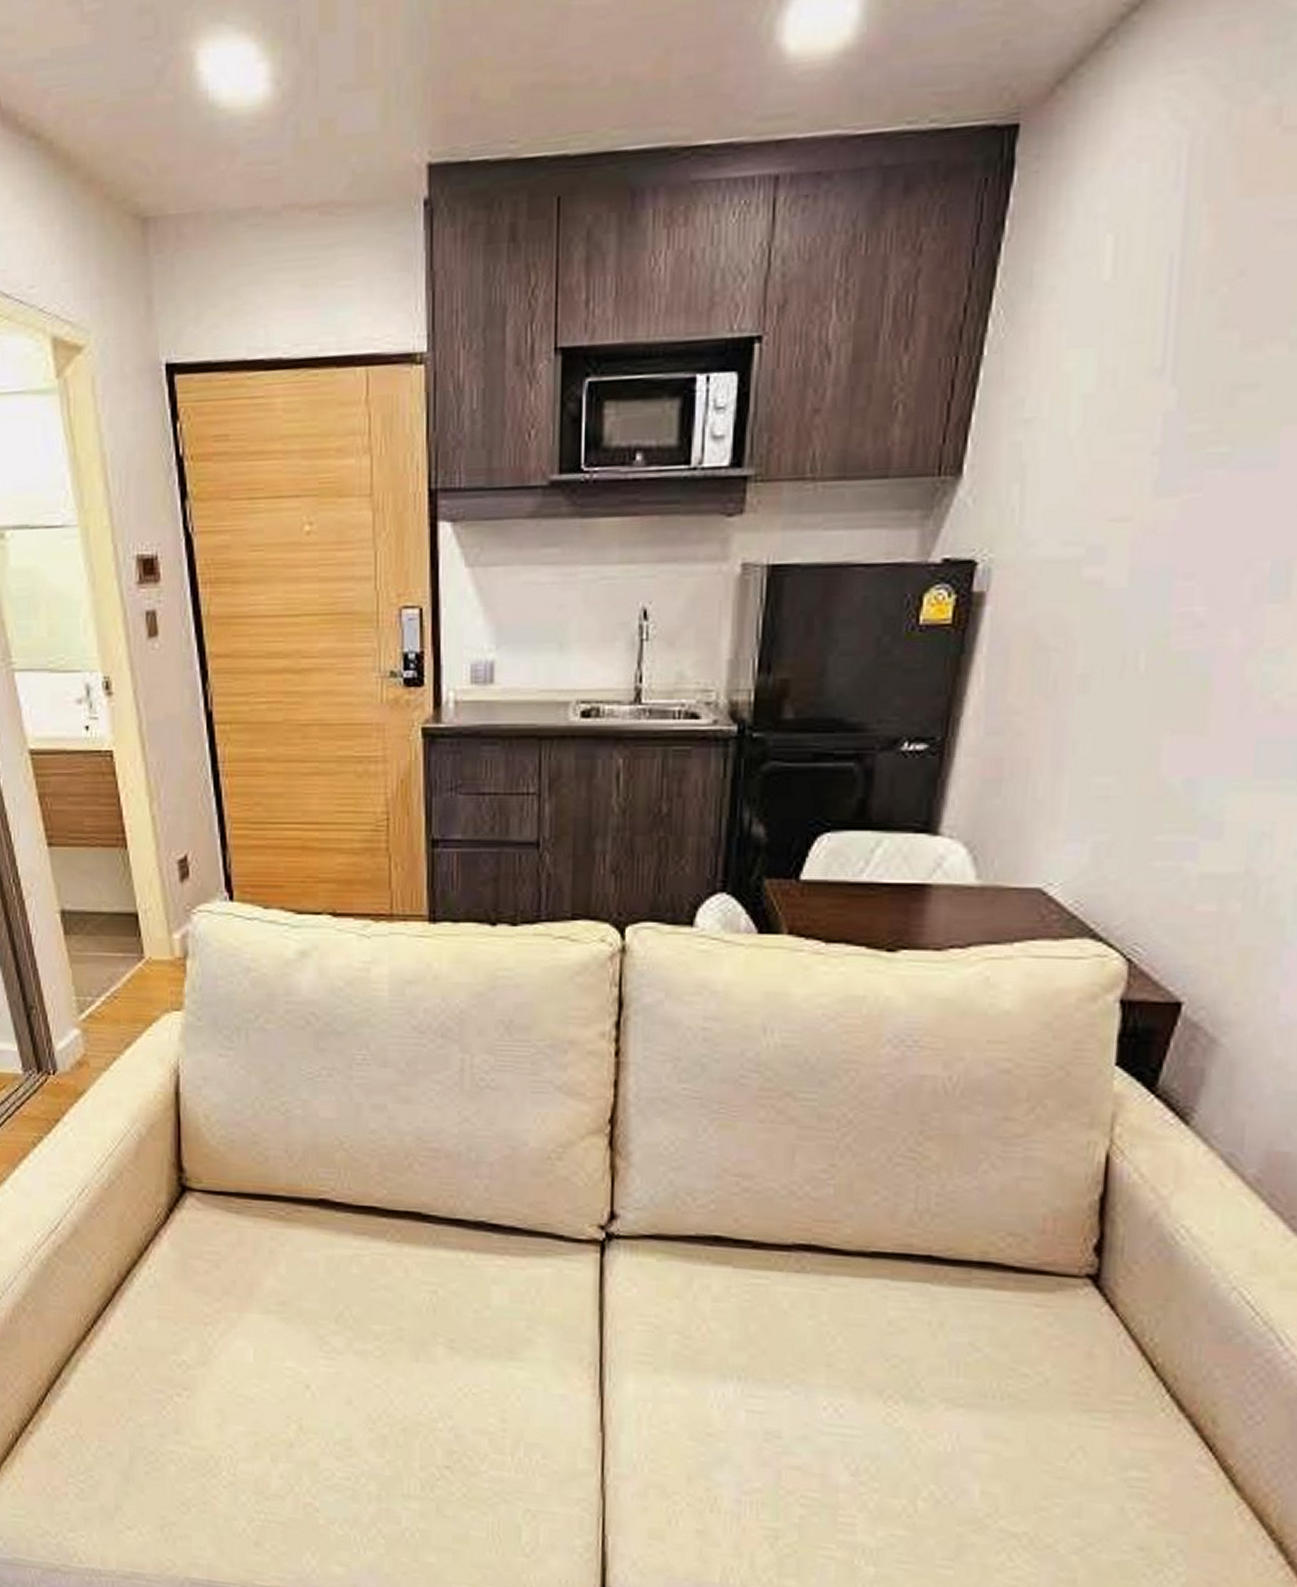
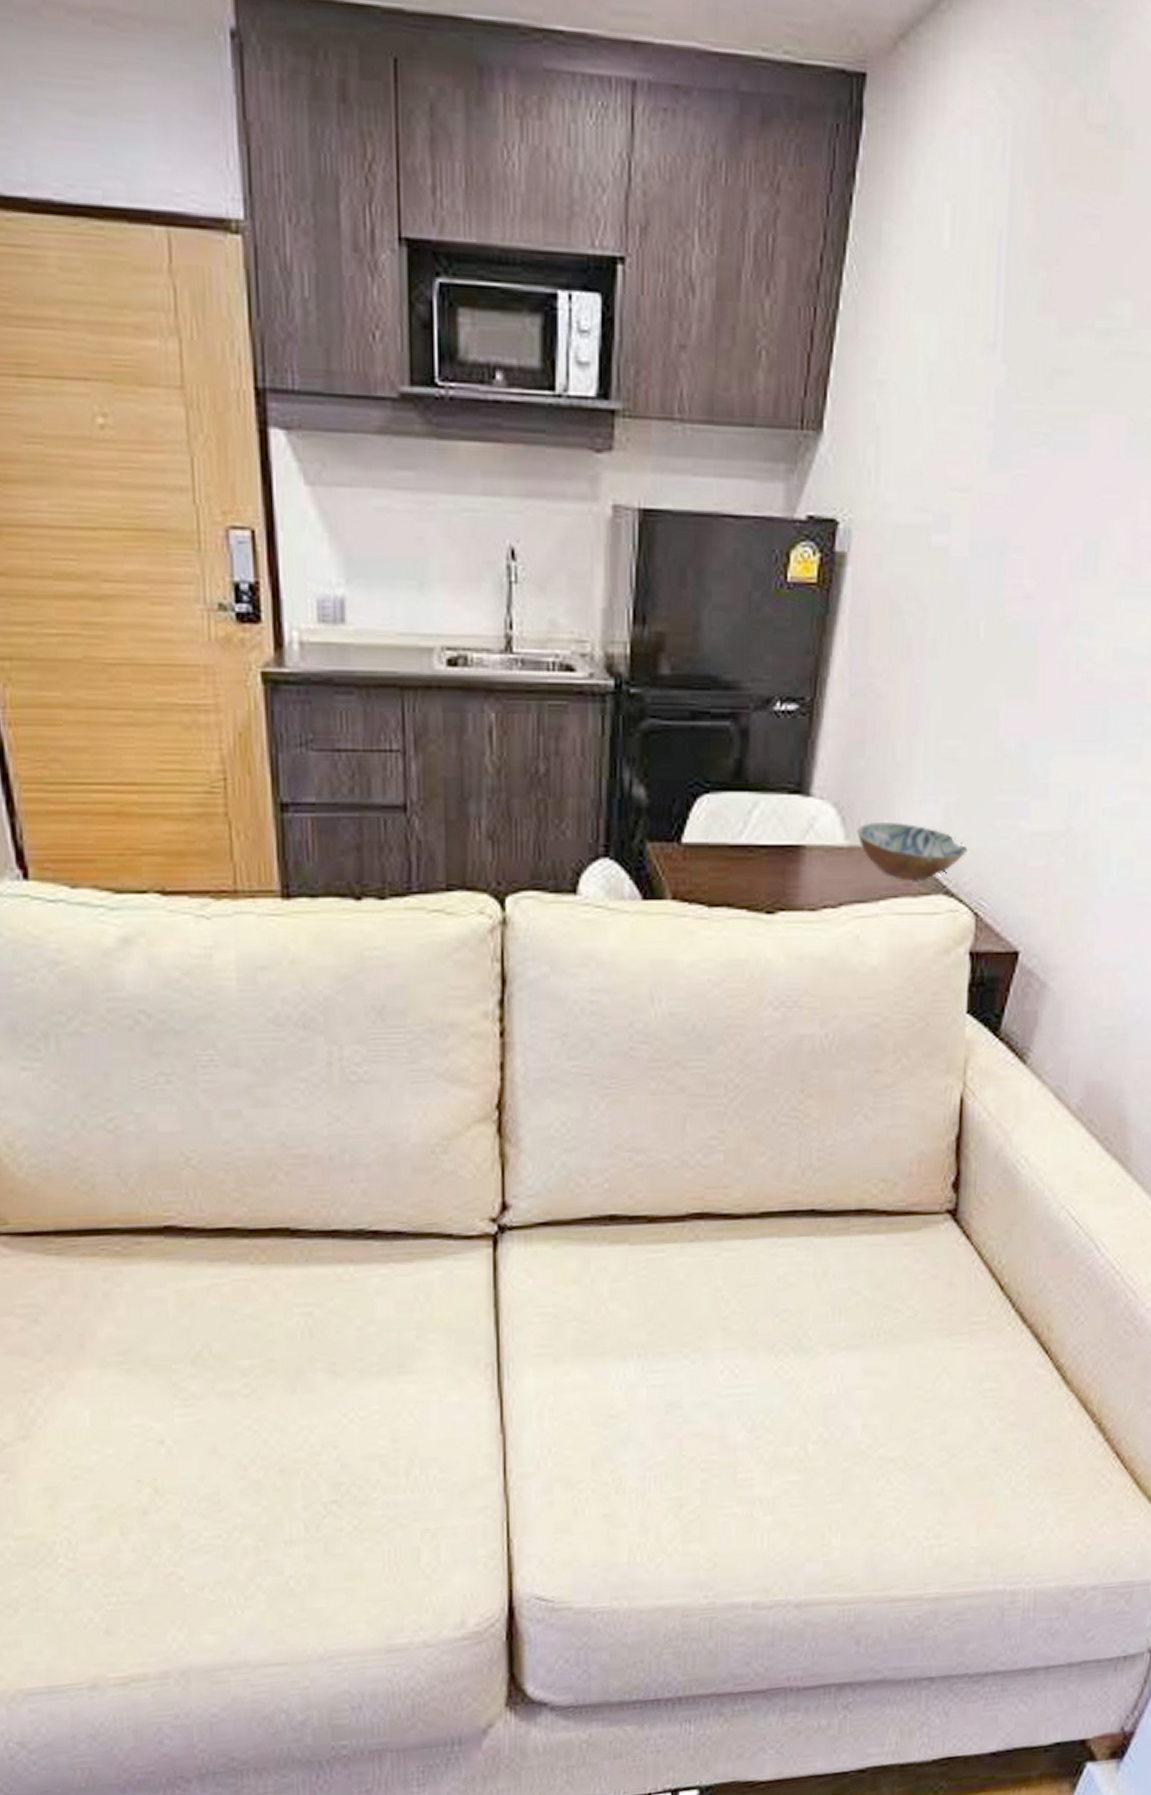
bowl: none [990,862,1119,924] -> present [857,823,966,881]

